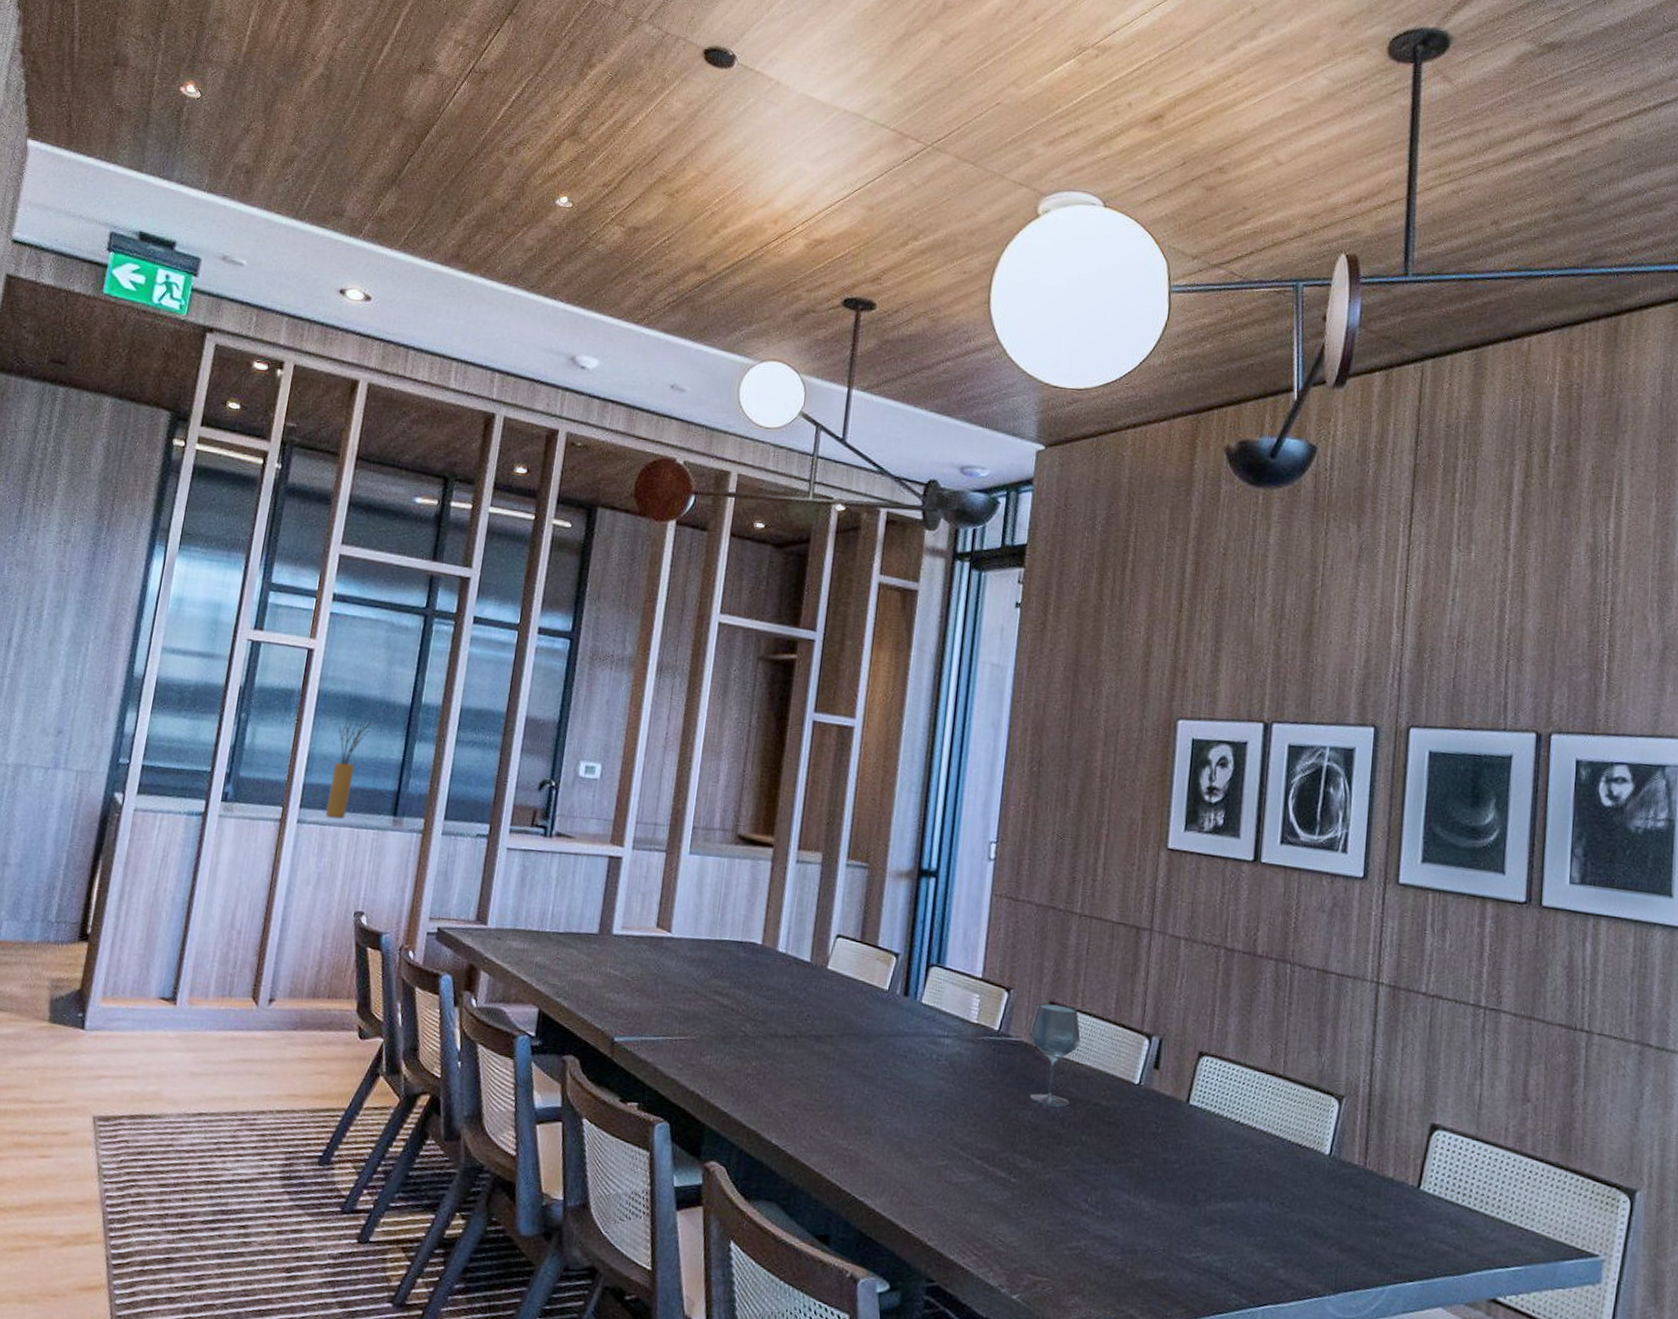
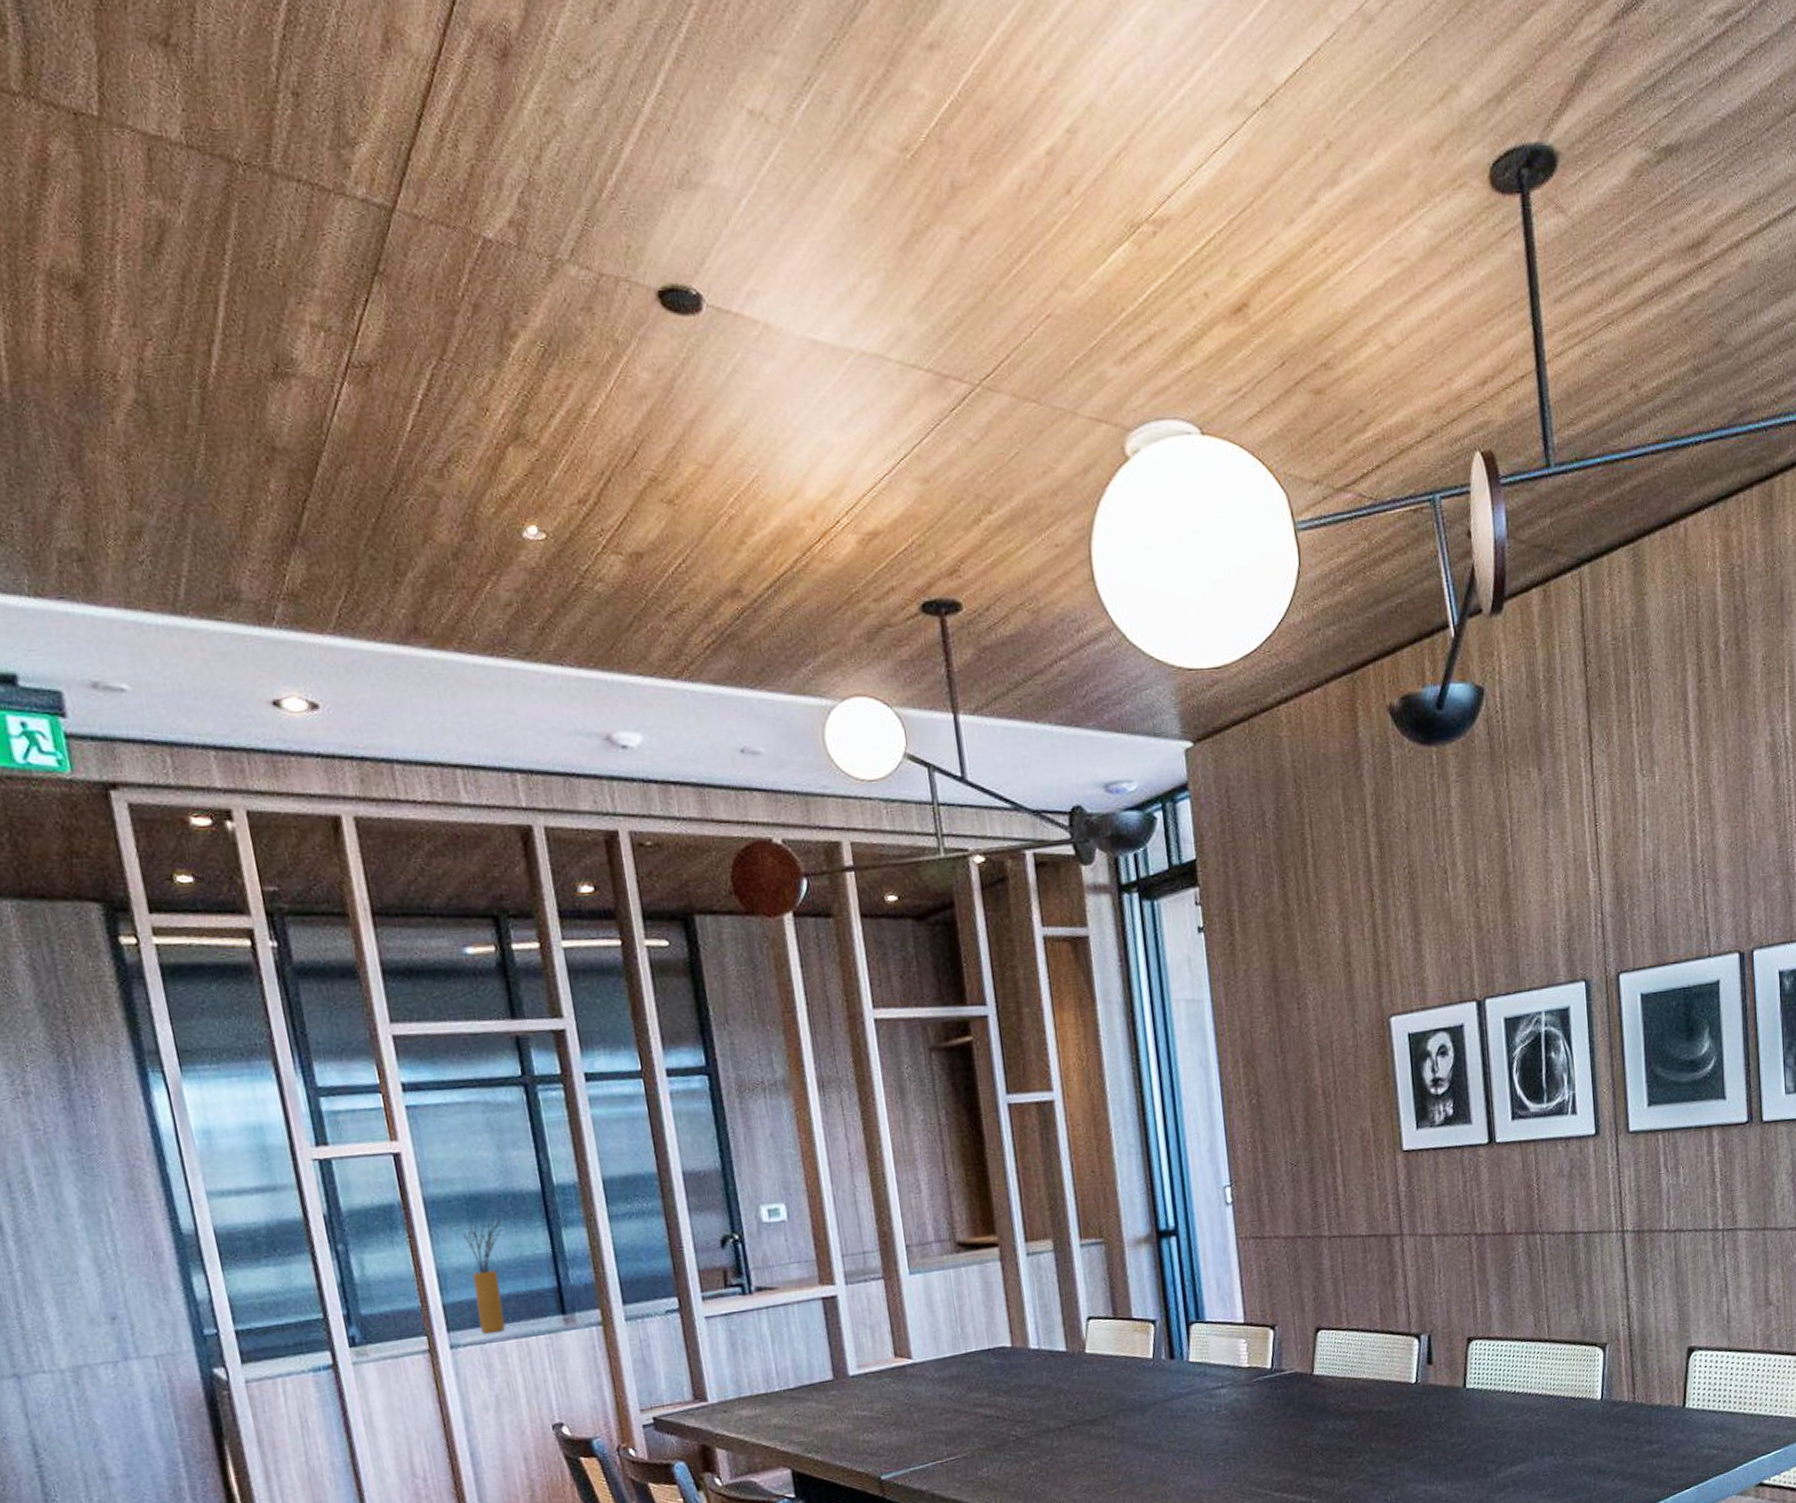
wine glass: present [1029,1003,1081,1108] -> none [1302,1328,1354,1427]

